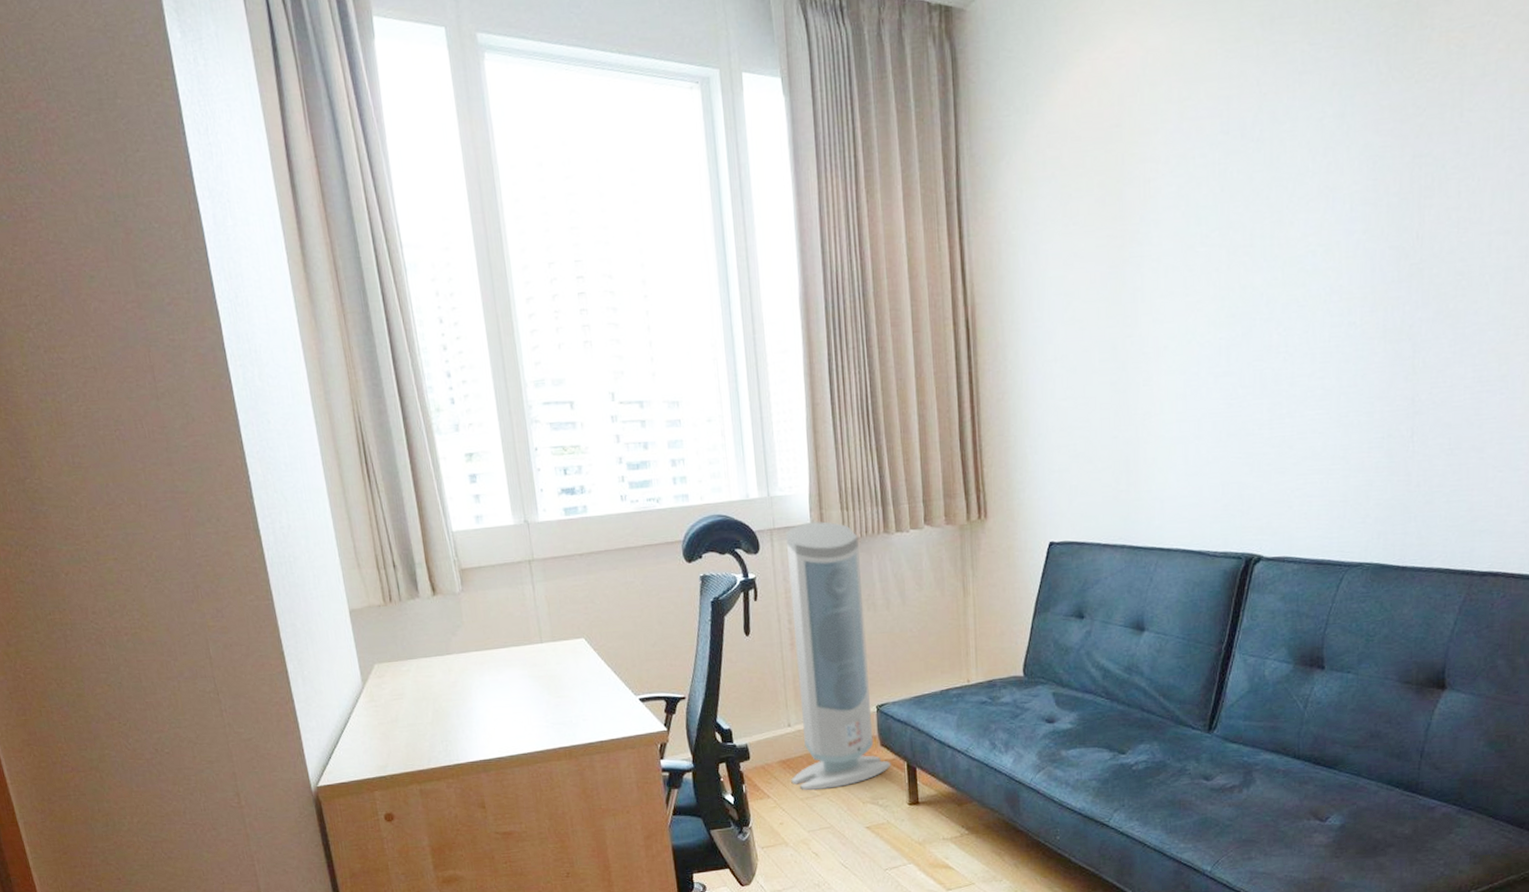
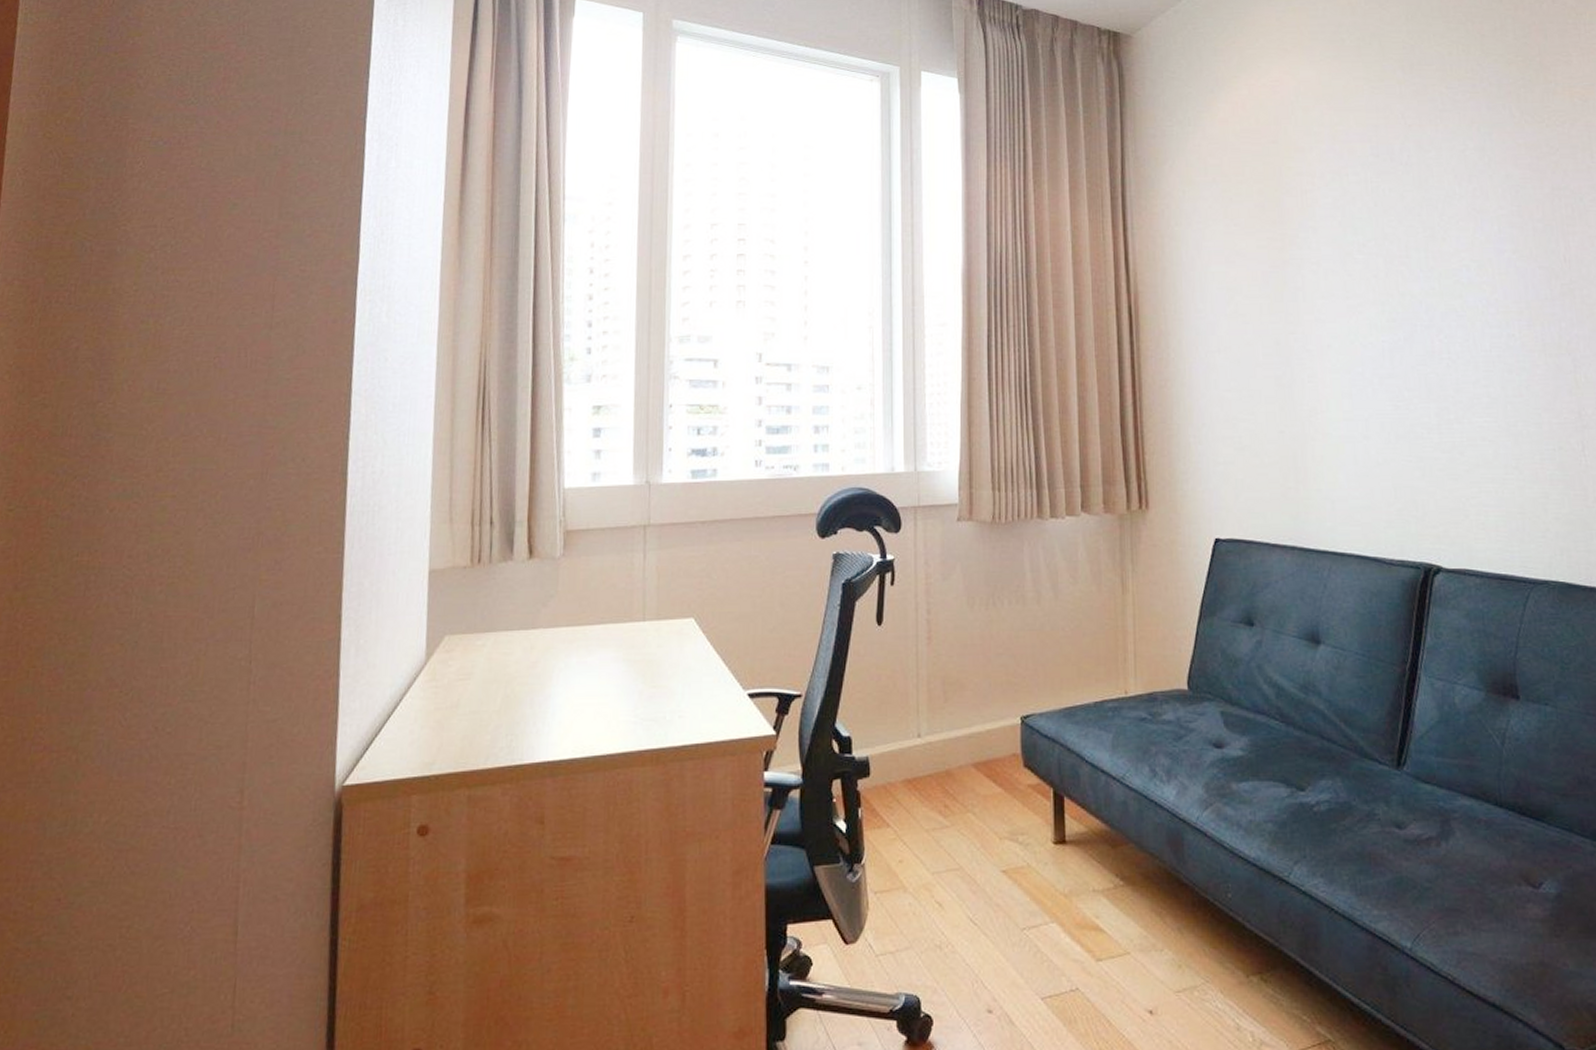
air purifier: present [785,521,891,790] -> none [916,500,1035,819]

